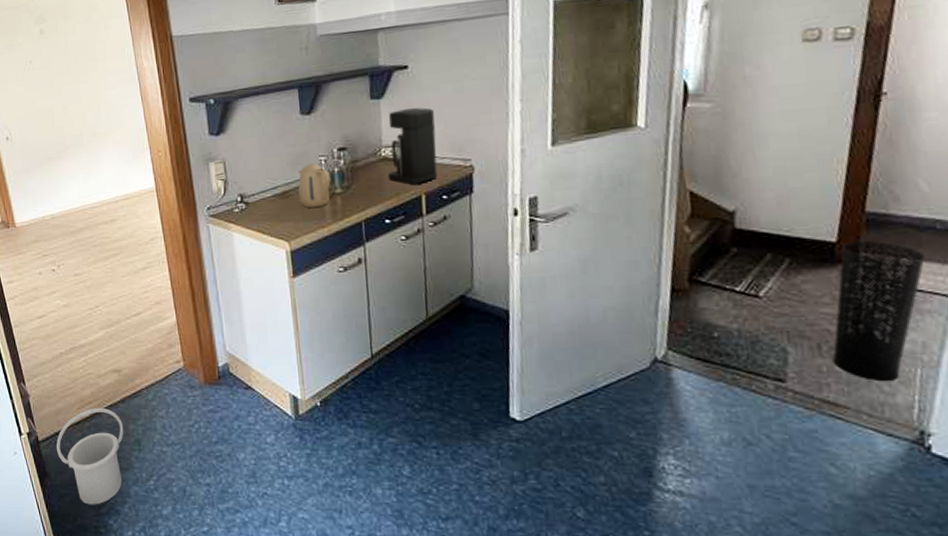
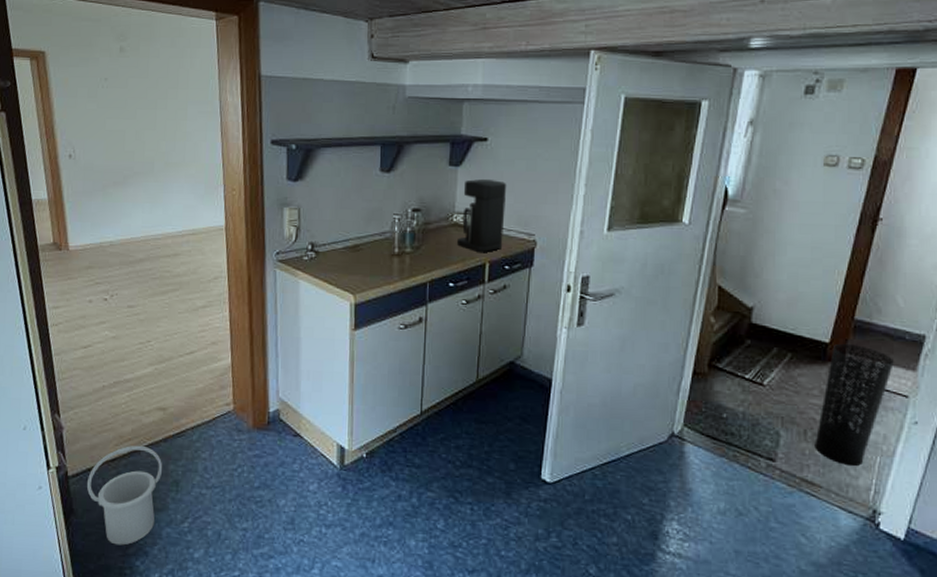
kettle: present [298,163,331,209] -> none [369,220,402,265]

